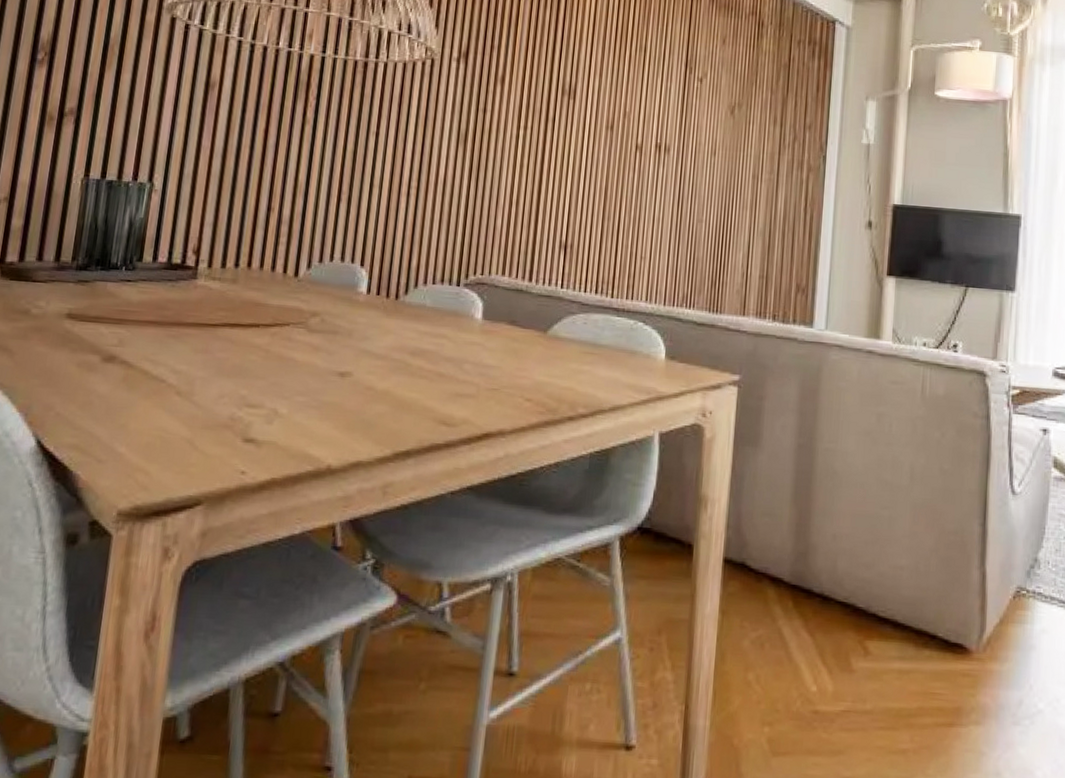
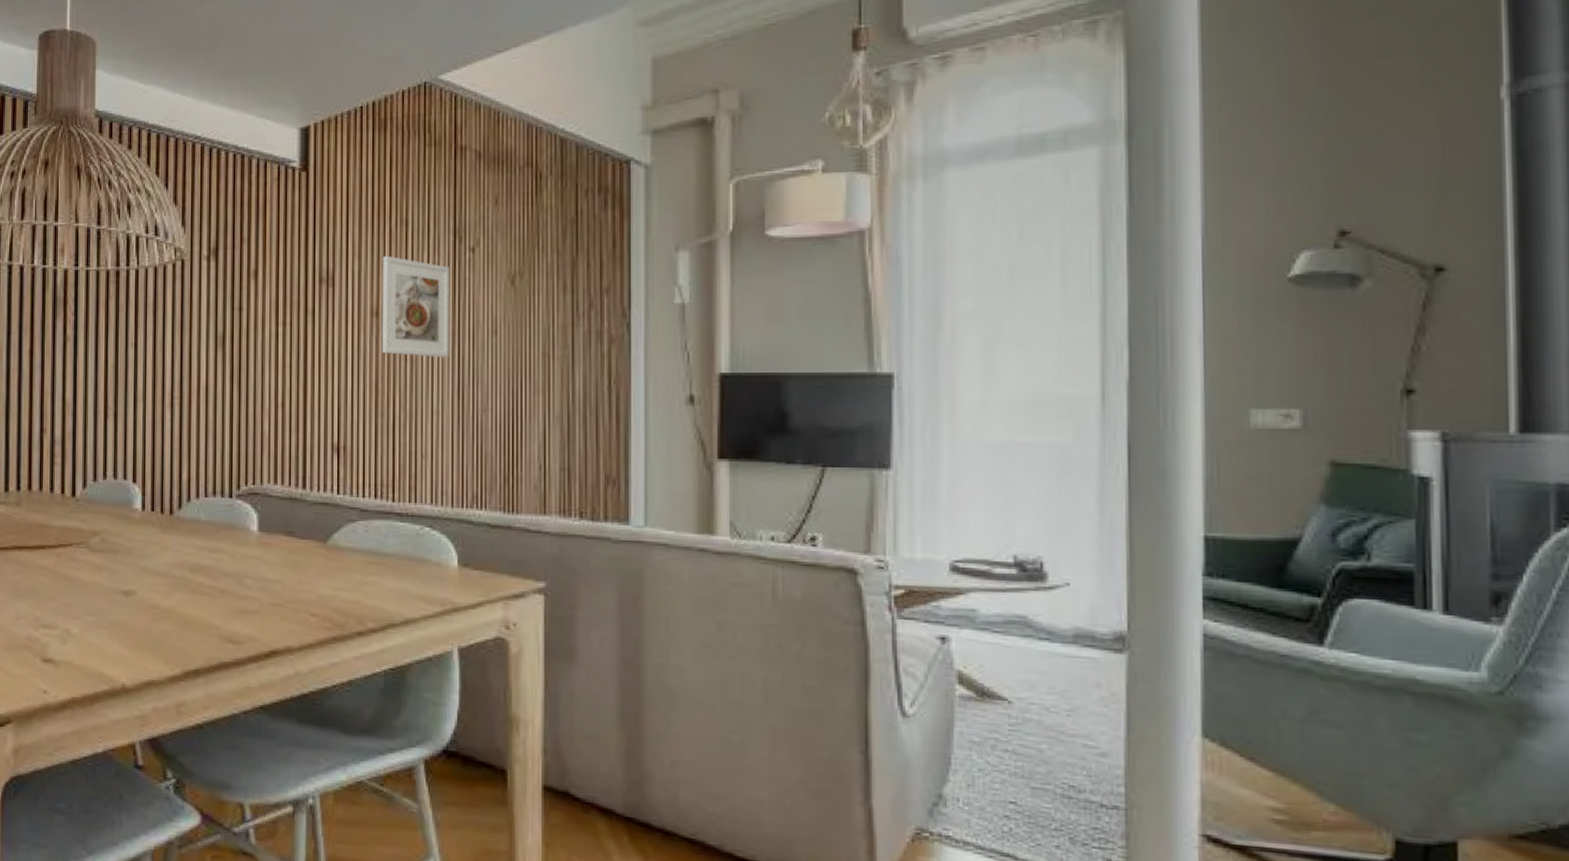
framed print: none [613,76,679,173] -> present [381,256,449,358]

